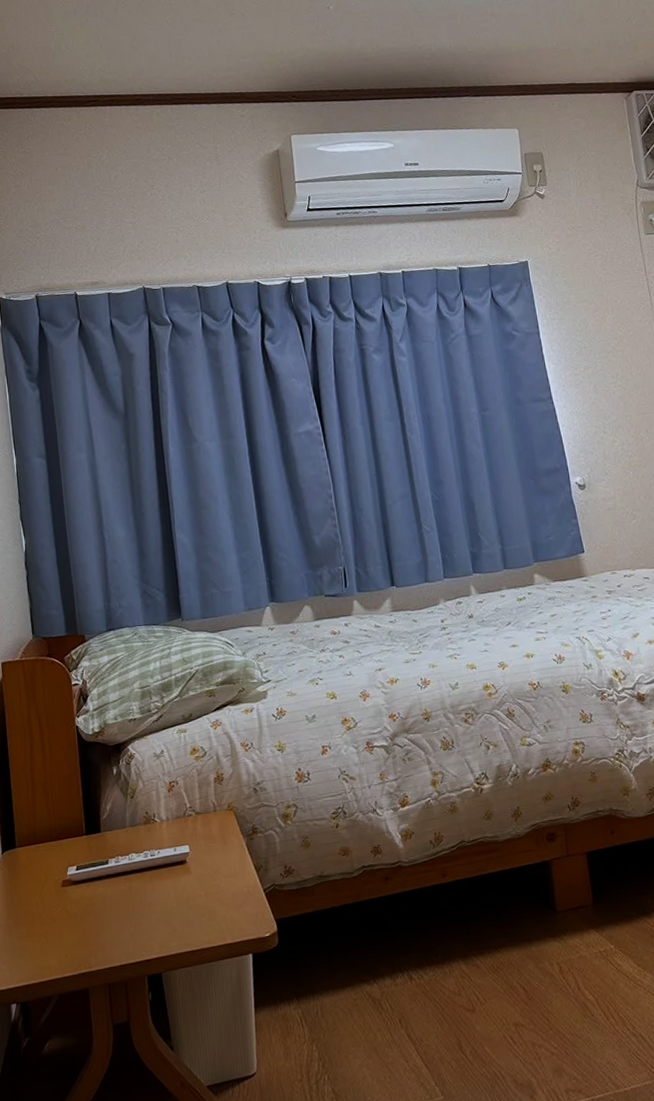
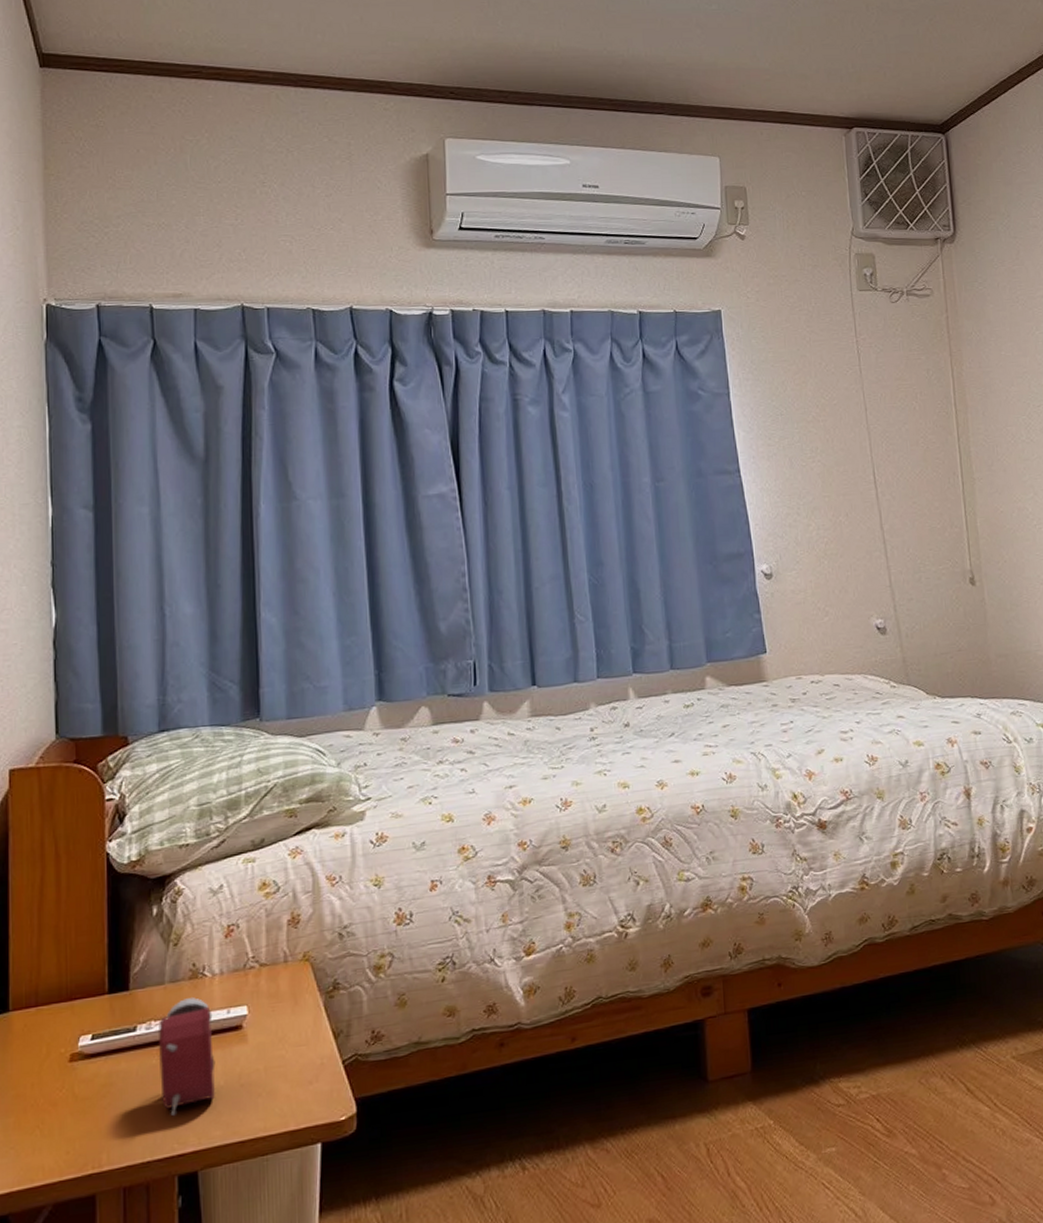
alarm clock: none [124,838,171,930] -> present [157,997,216,1116]

